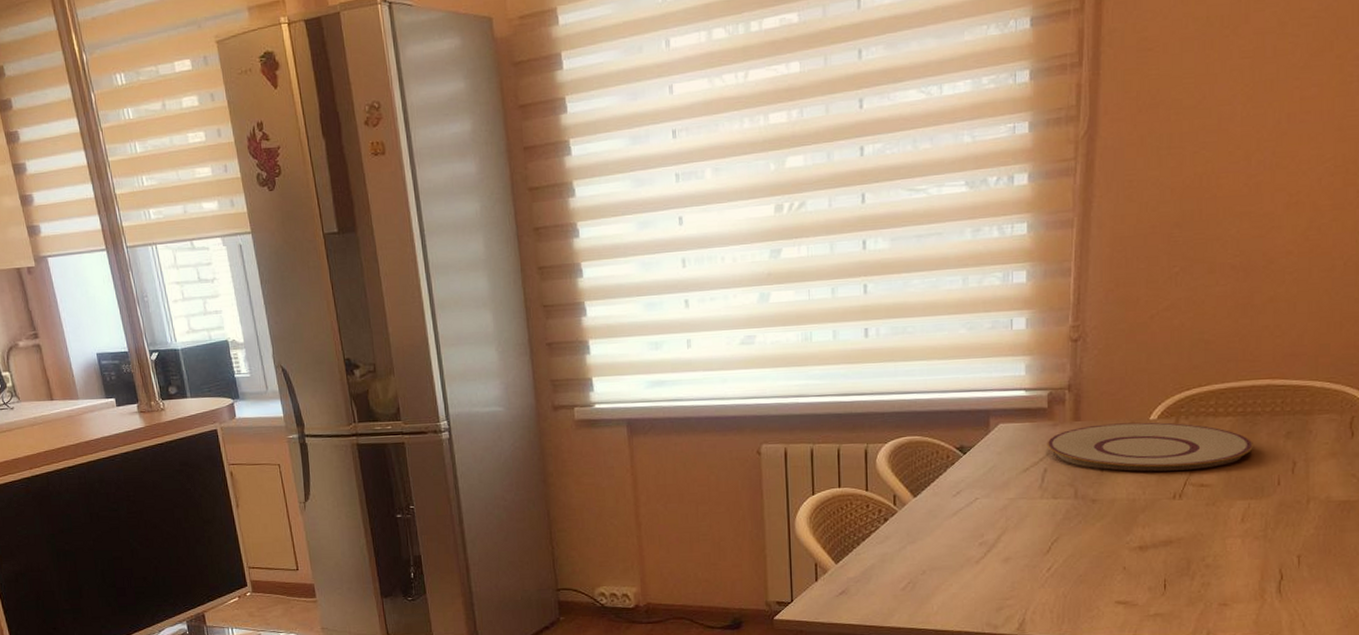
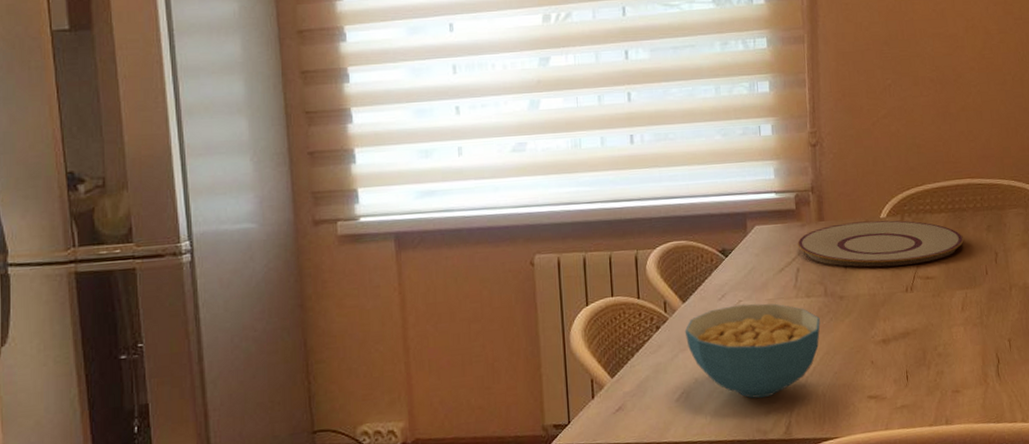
cereal bowl: none [914,502,1067,595] -> present [684,303,820,399]

